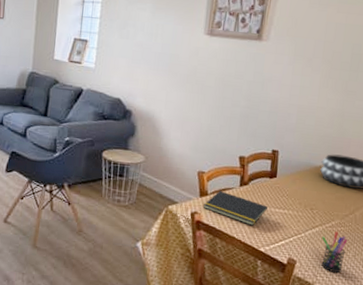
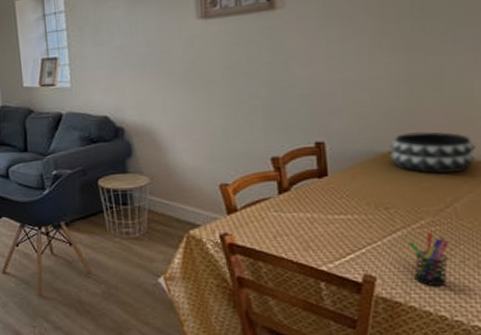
notepad: present [203,191,268,226] -> none [233,203,322,241]

